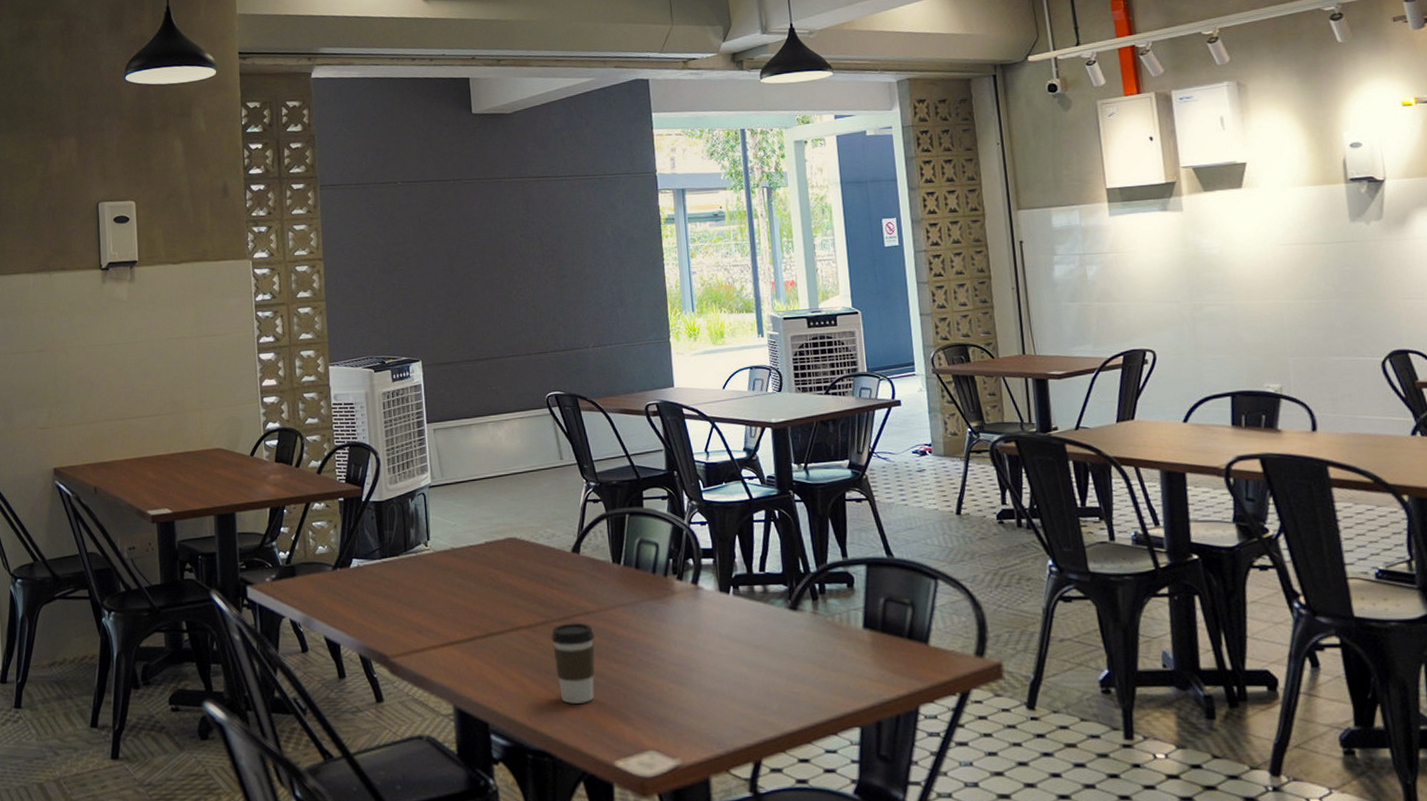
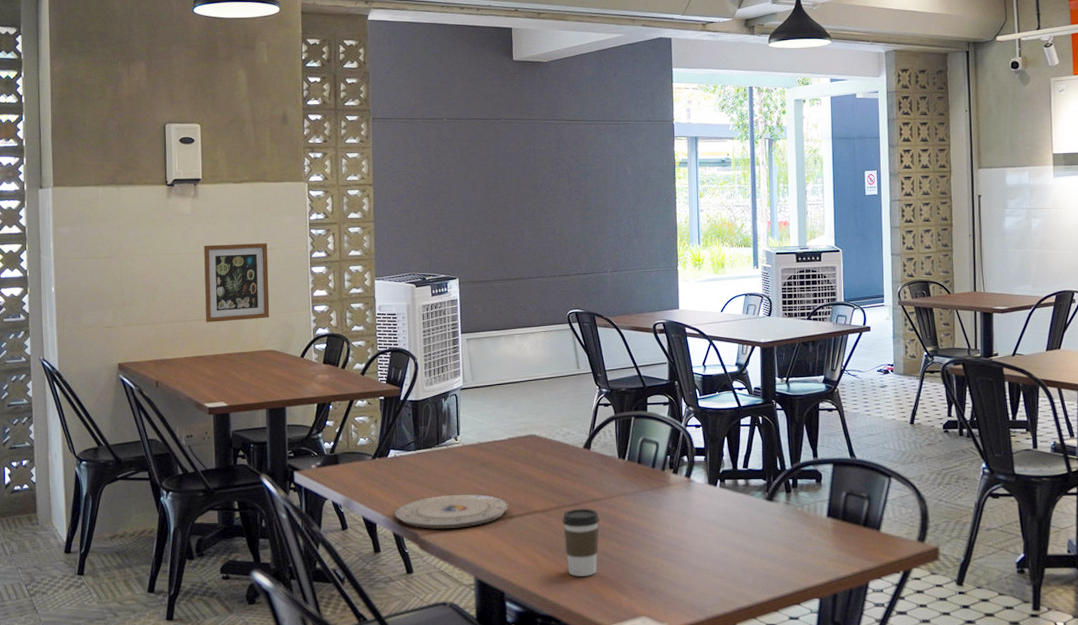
picture frame: none [142,329,215,420] -> present [204,243,270,323]
plate: none [360,608,489,651] -> present [394,494,509,530]

